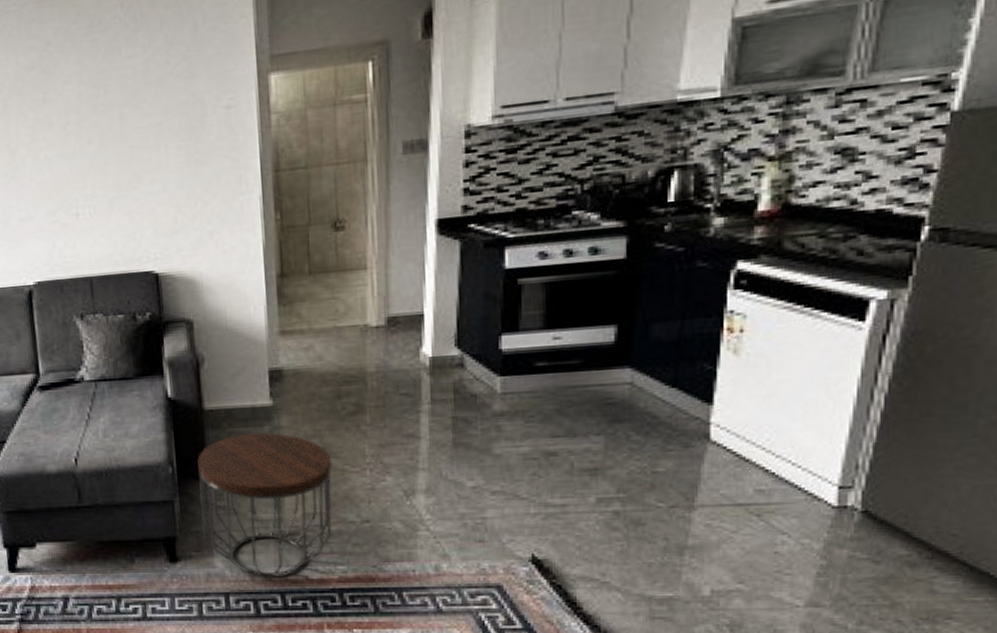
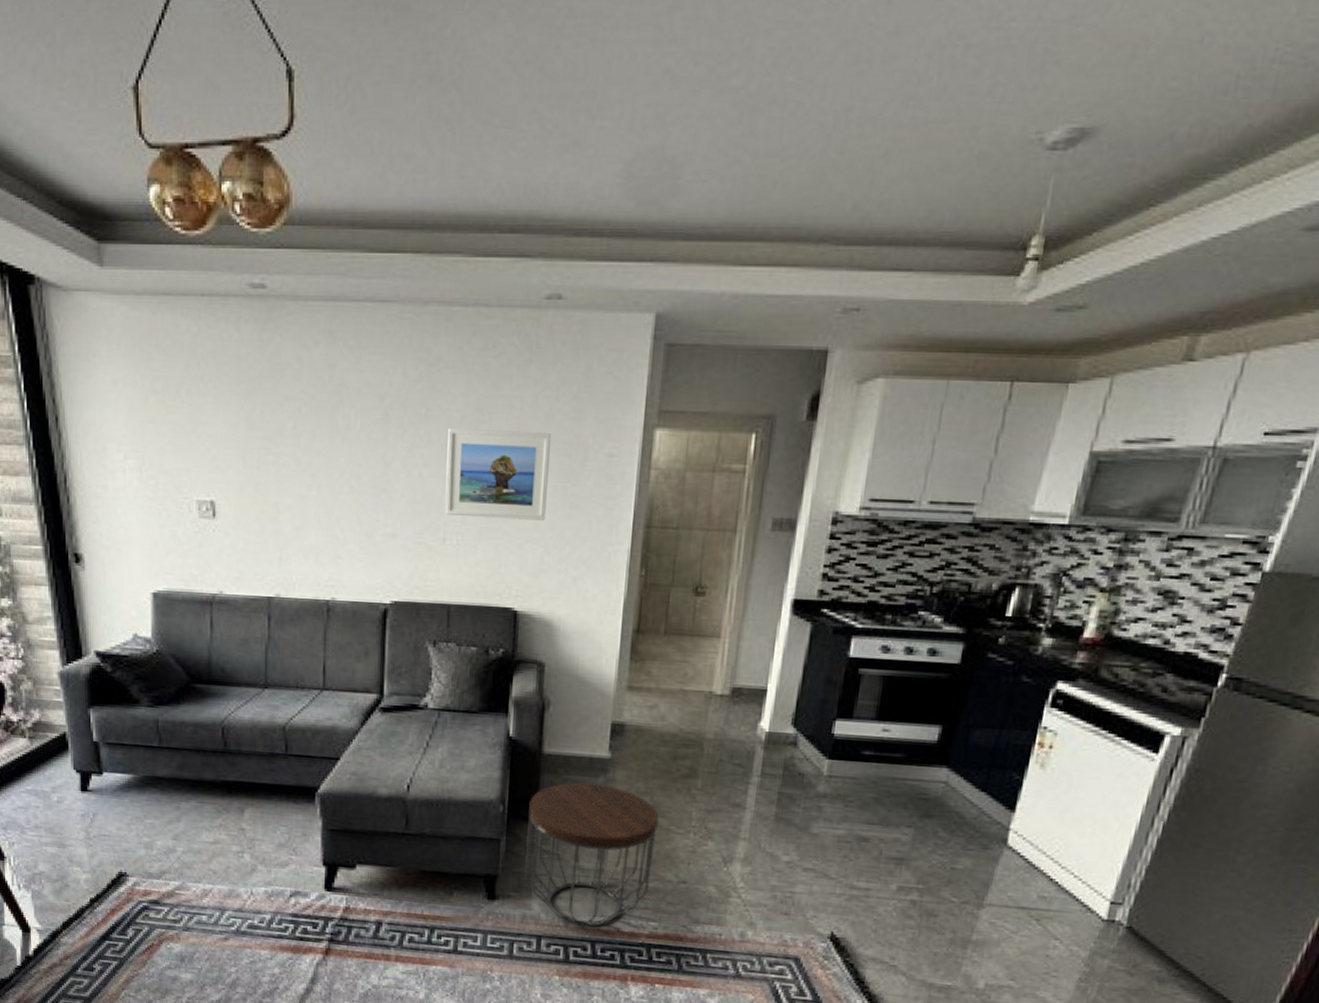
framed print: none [66,96,173,191] -> present [445,427,551,521]

